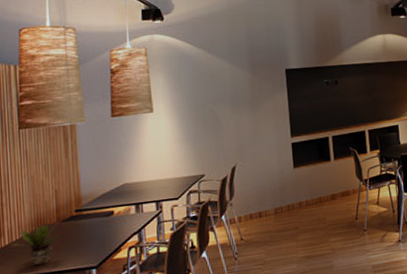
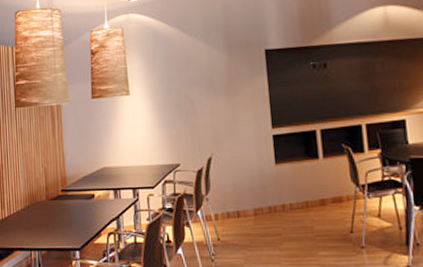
potted plant: present [11,221,60,266] -> none [10,199,49,241]

